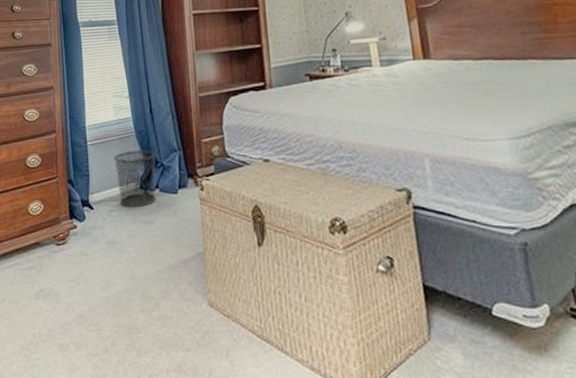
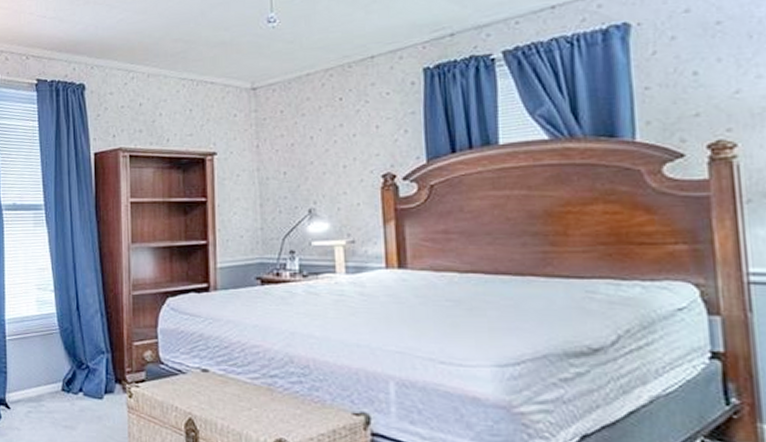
waste bin: present [114,150,156,207] -> none [35,349,81,410]

